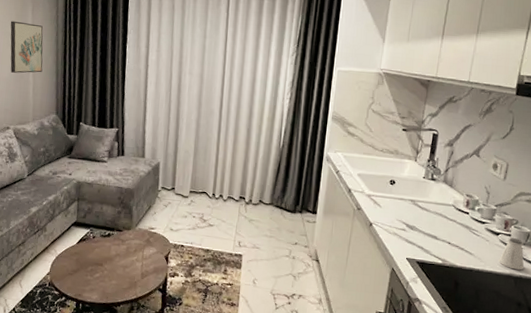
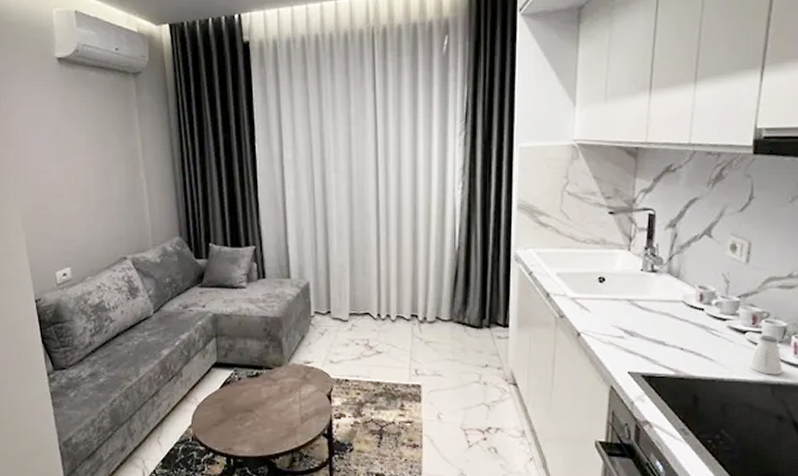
wall art: present [10,21,43,73] -> none [114,130,158,192]

